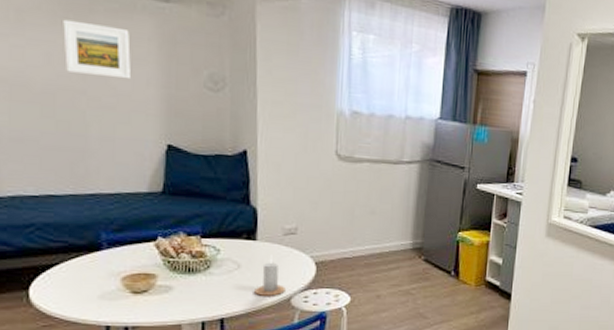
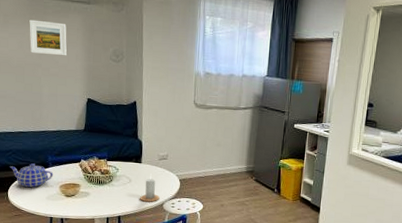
teapot: none [32,244,111,282] -> present [10,163,54,188]

